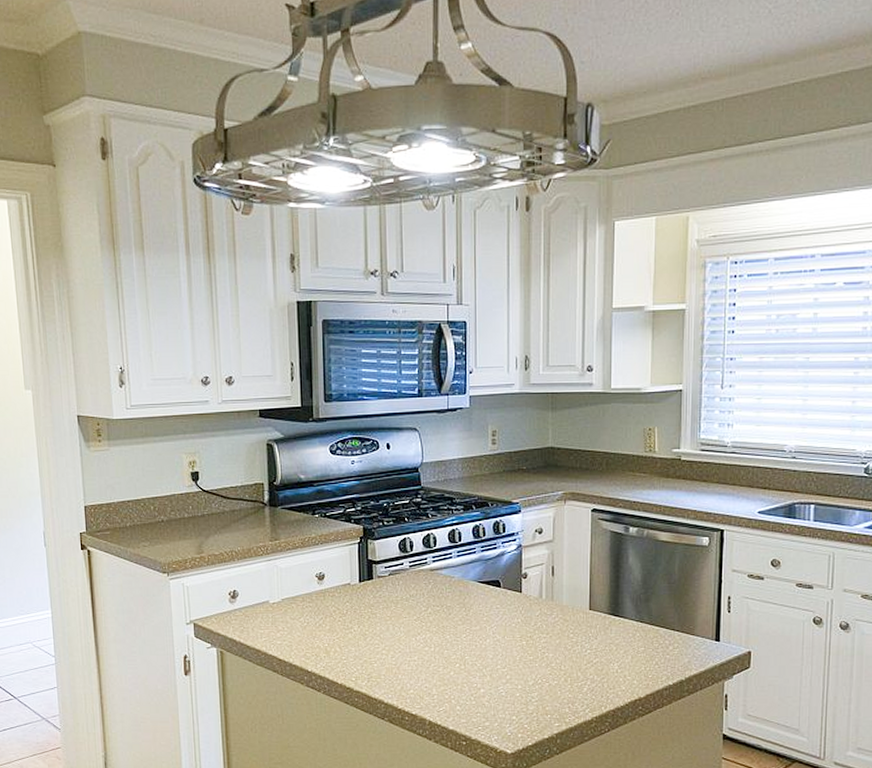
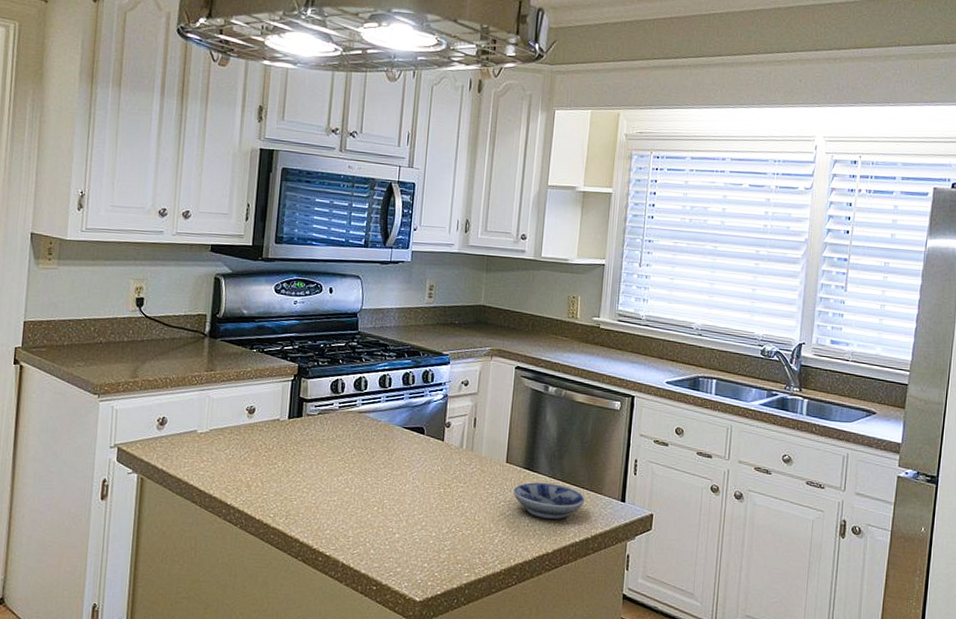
bowl: none [599,628,676,663] -> present [513,482,585,519]

